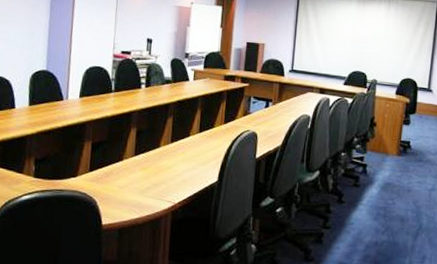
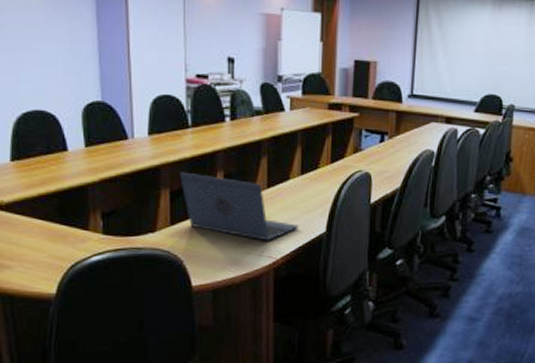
laptop: none [100,127,195,188] -> present [179,171,299,241]

